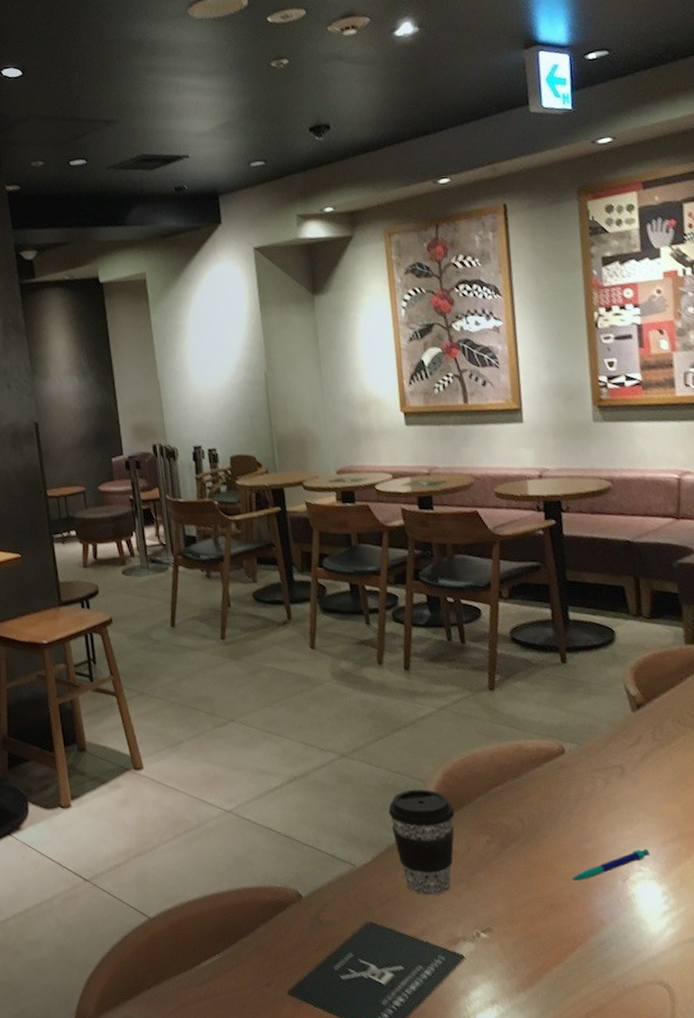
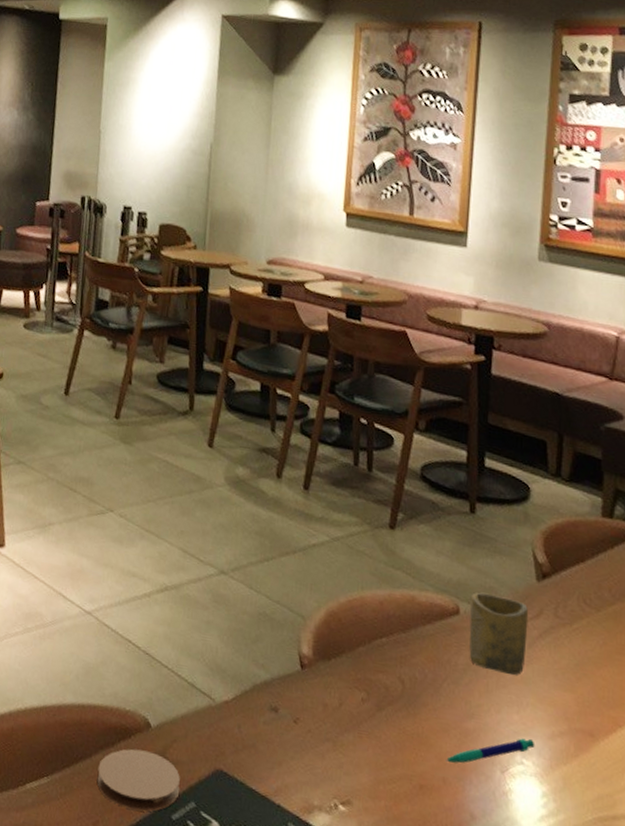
coaster: none [262,918,338,968] -> present [97,748,180,812]
coffee cup: present [388,789,455,895] -> none [261,624,333,751]
cup: none [574,730,631,797] -> present [469,592,529,675]

